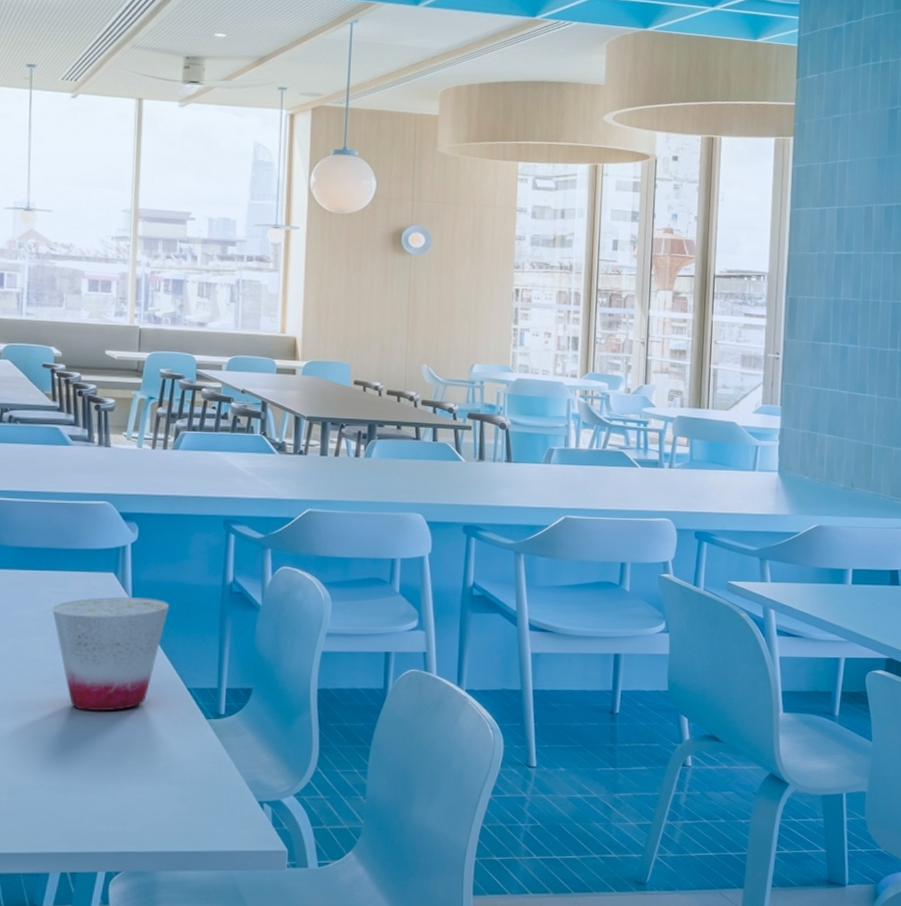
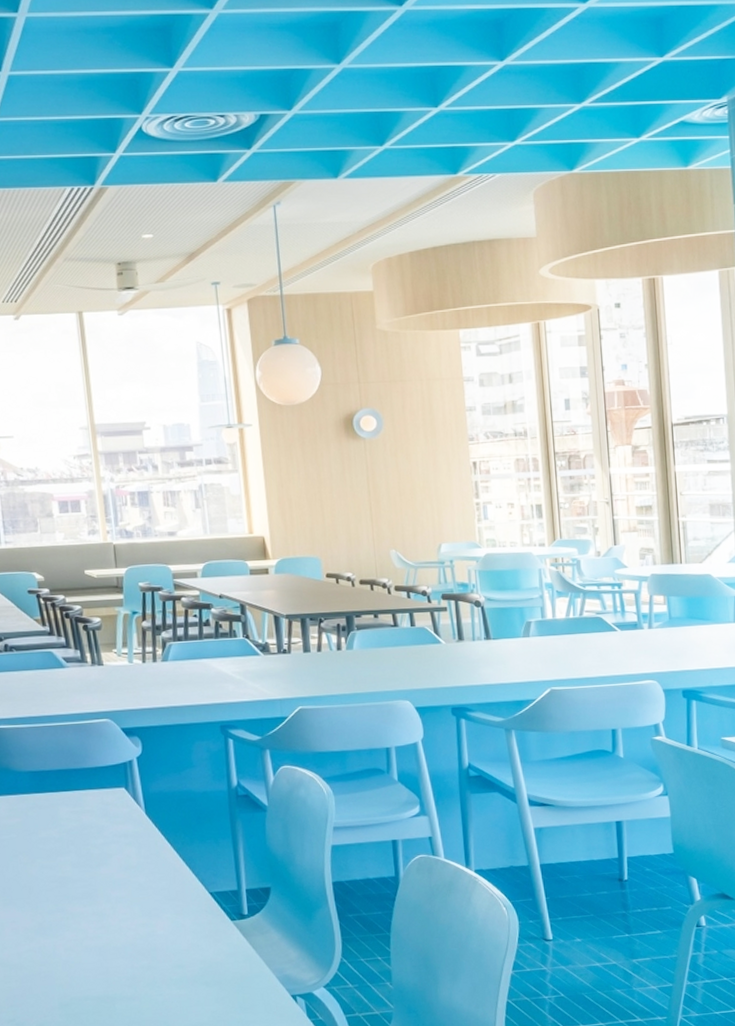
cup: present [52,597,169,712] -> none [72,809,181,922]

